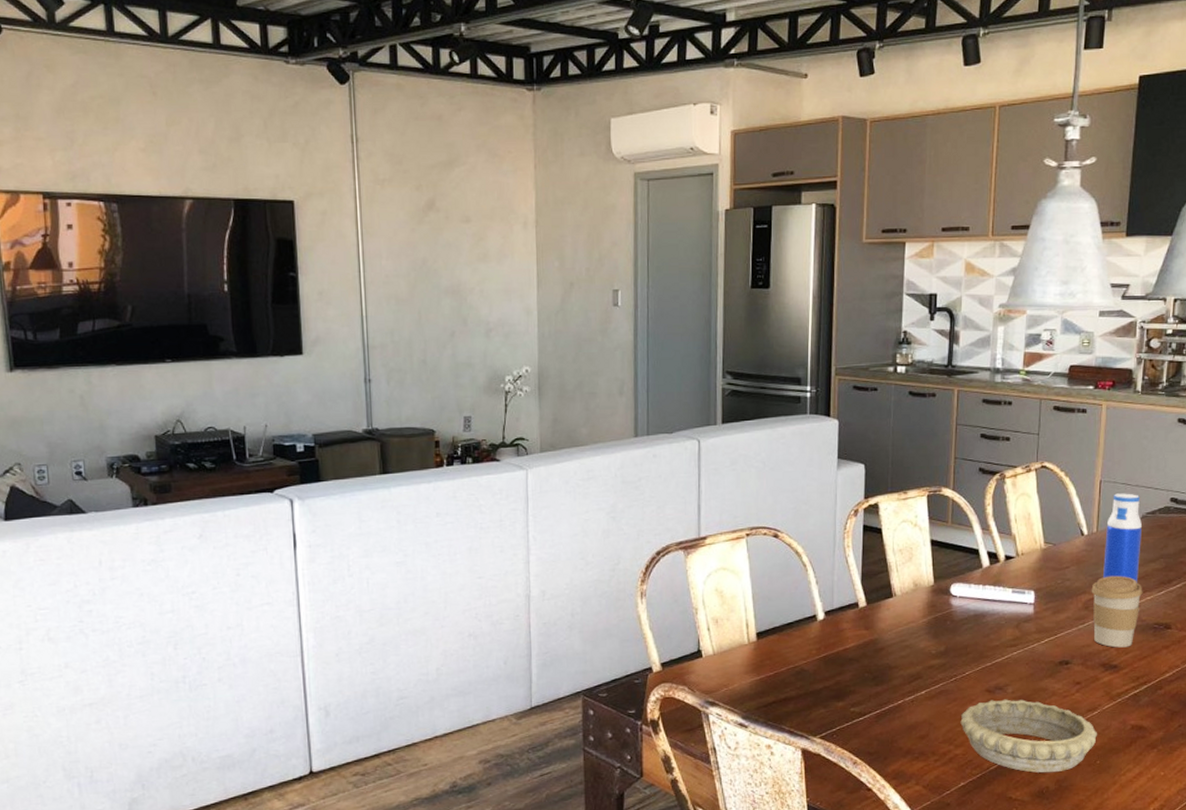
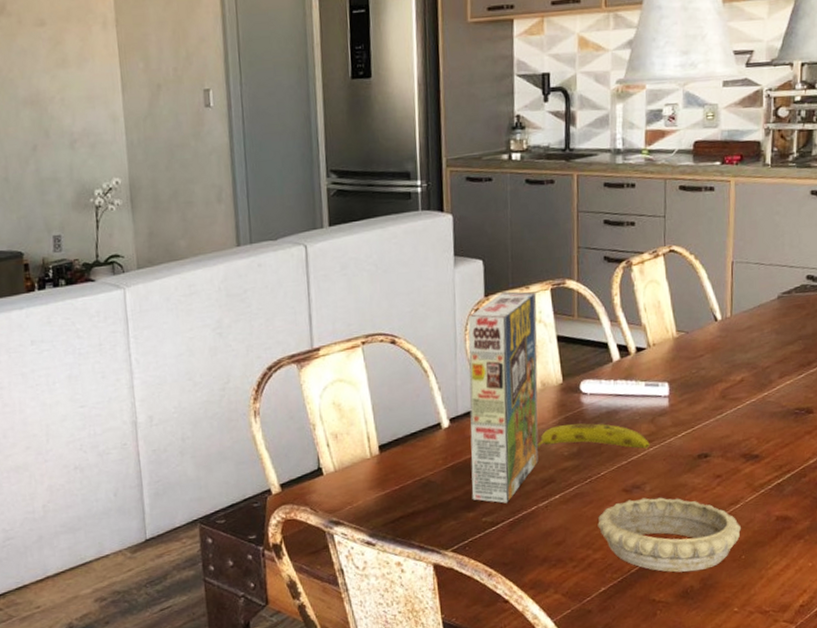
cereal box: none [842,495,914,695] -> present [468,291,539,503]
fruit: none [906,624,1014,653] -> present [536,423,650,449]
coffee cup: present [1091,575,1143,648] -> none [728,360,782,437]
water bottle: present [1103,493,1142,583] -> none [739,273,778,368]

